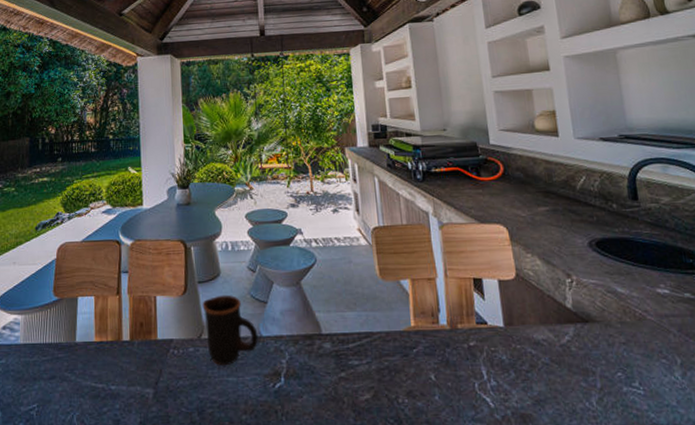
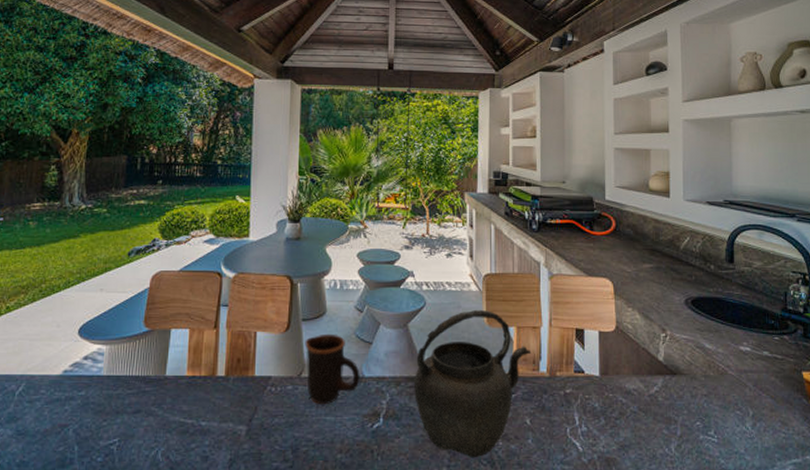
kettle: none [312,263,429,417] -> present [414,309,532,458]

